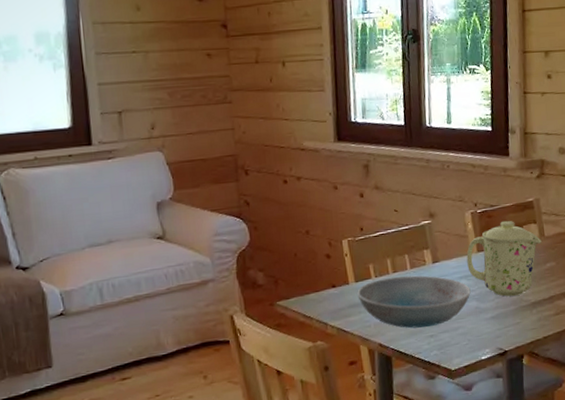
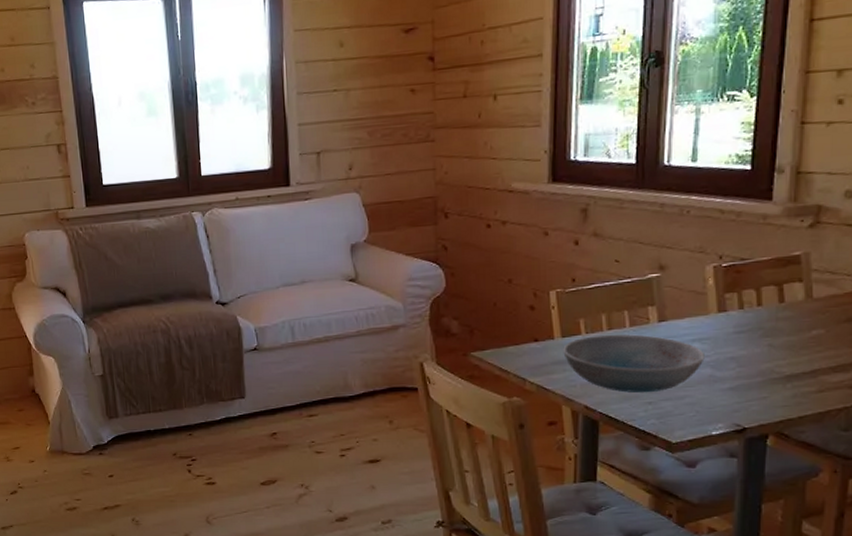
mug: present [466,220,542,297] -> none [703,277,808,367]

